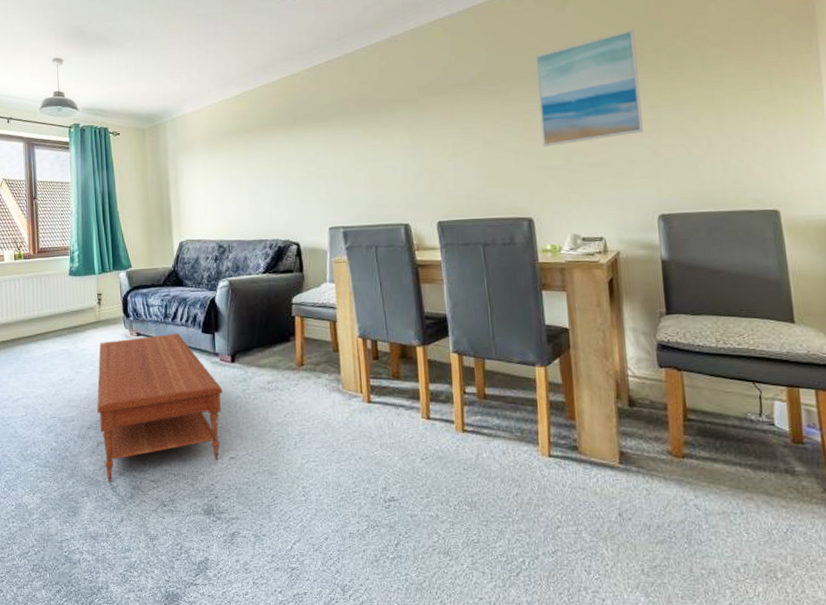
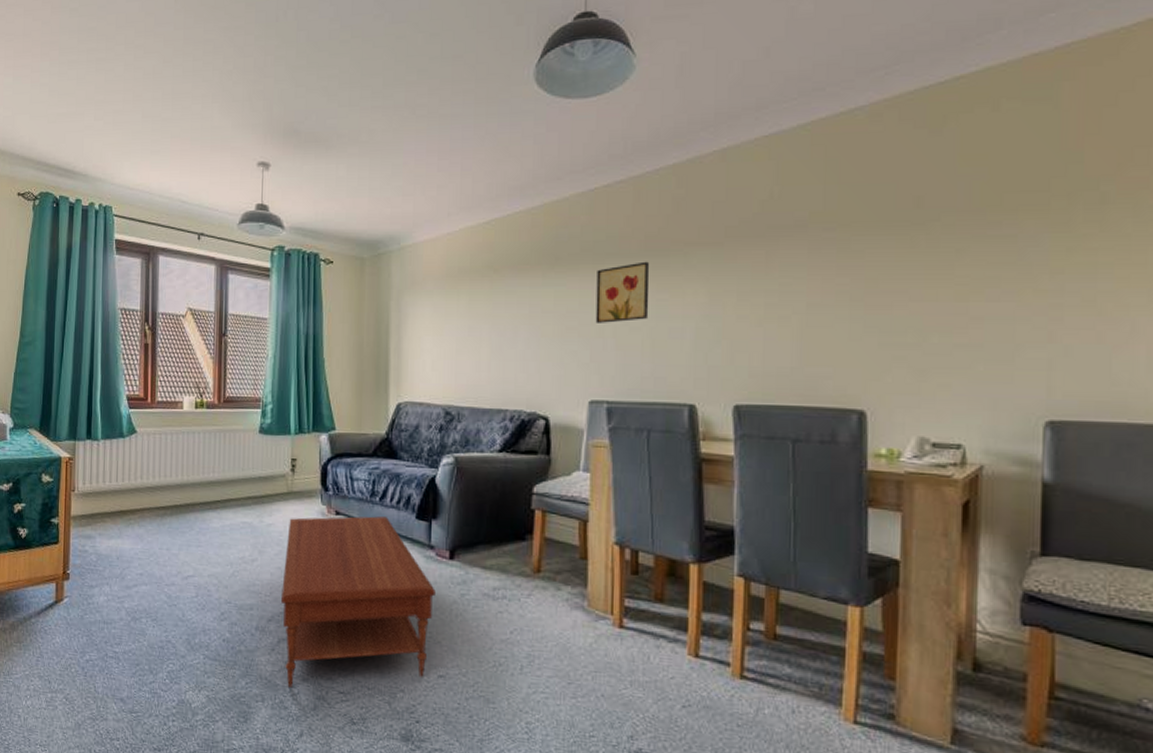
wall art: none [326,117,368,167] -> present [595,261,650,323]
wall art: present [535,29,644,147] -> none [889,163,1040,317]

